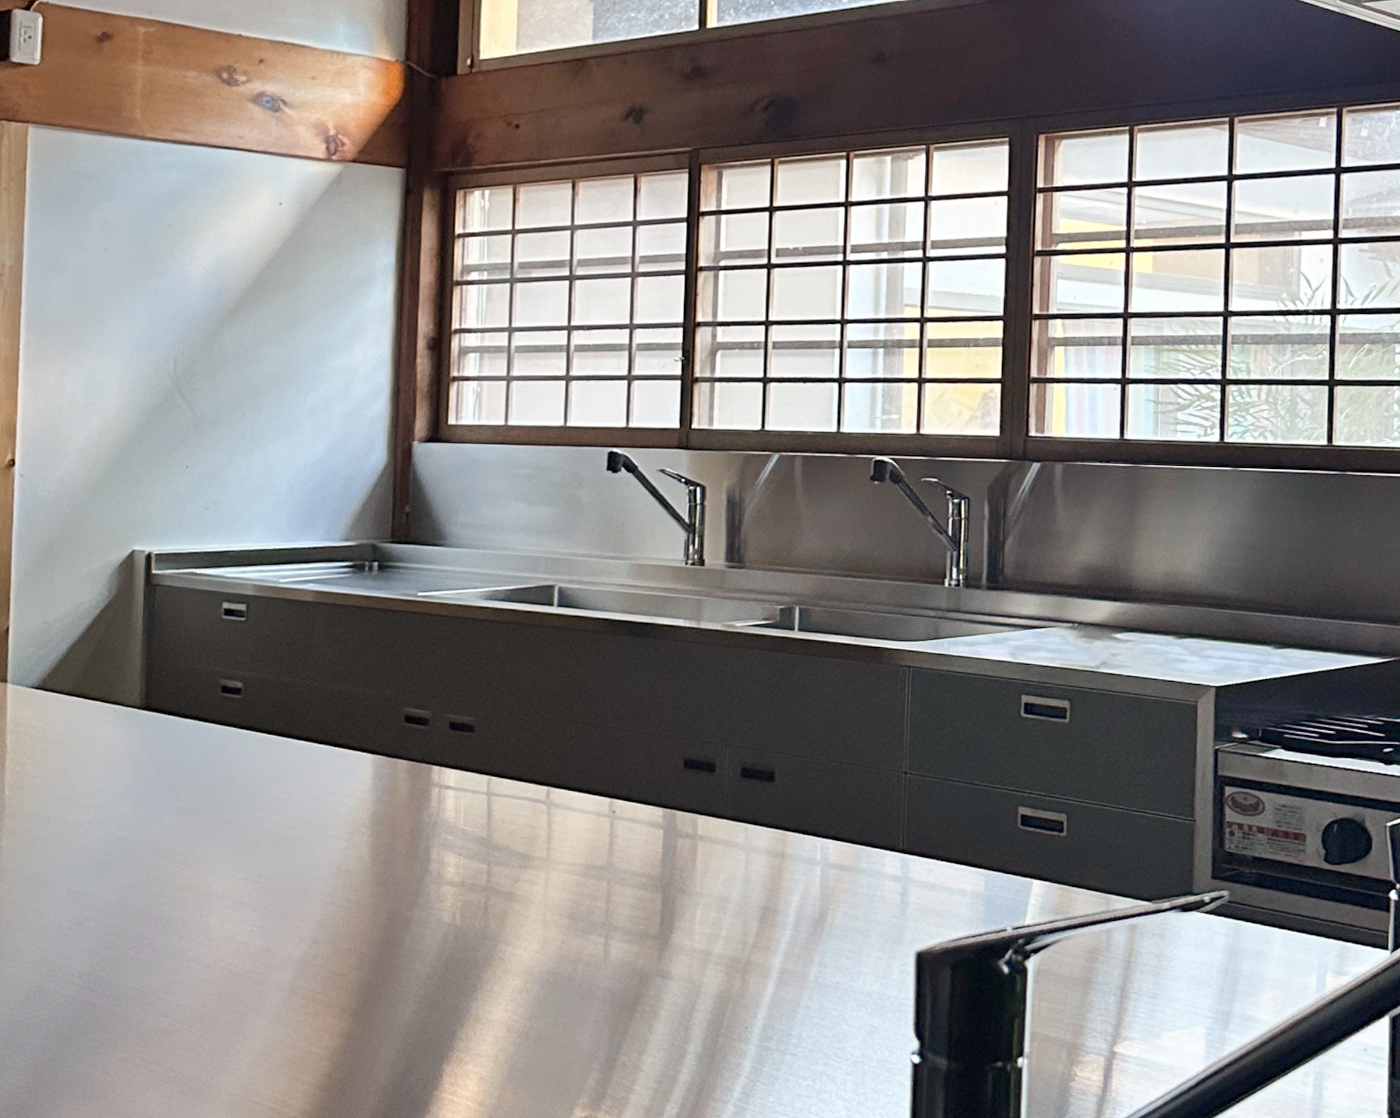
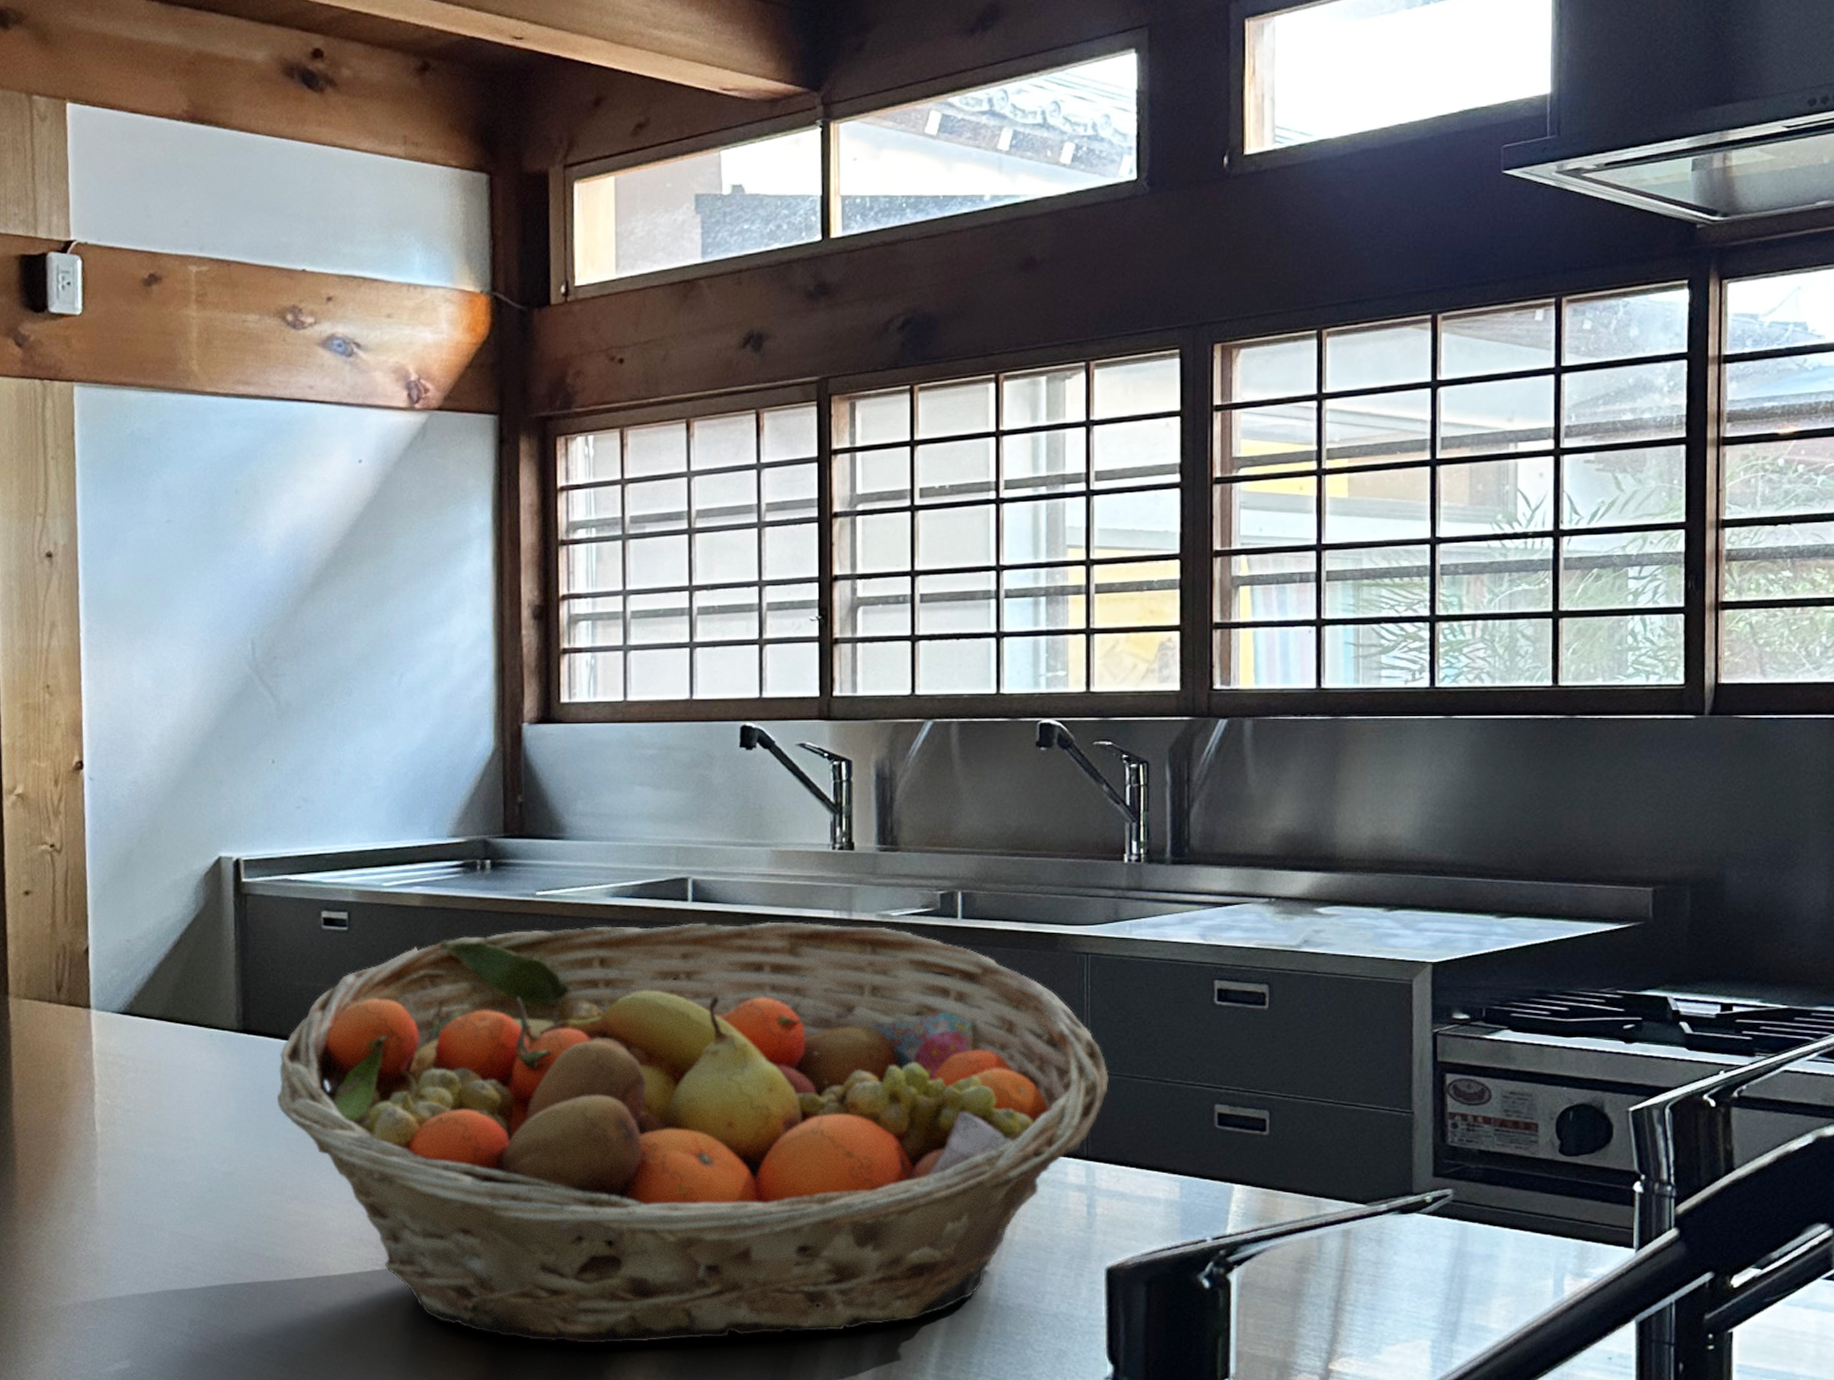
fruit basket: none [172,625,925,1006] -> present [276,921,1110,1344]

